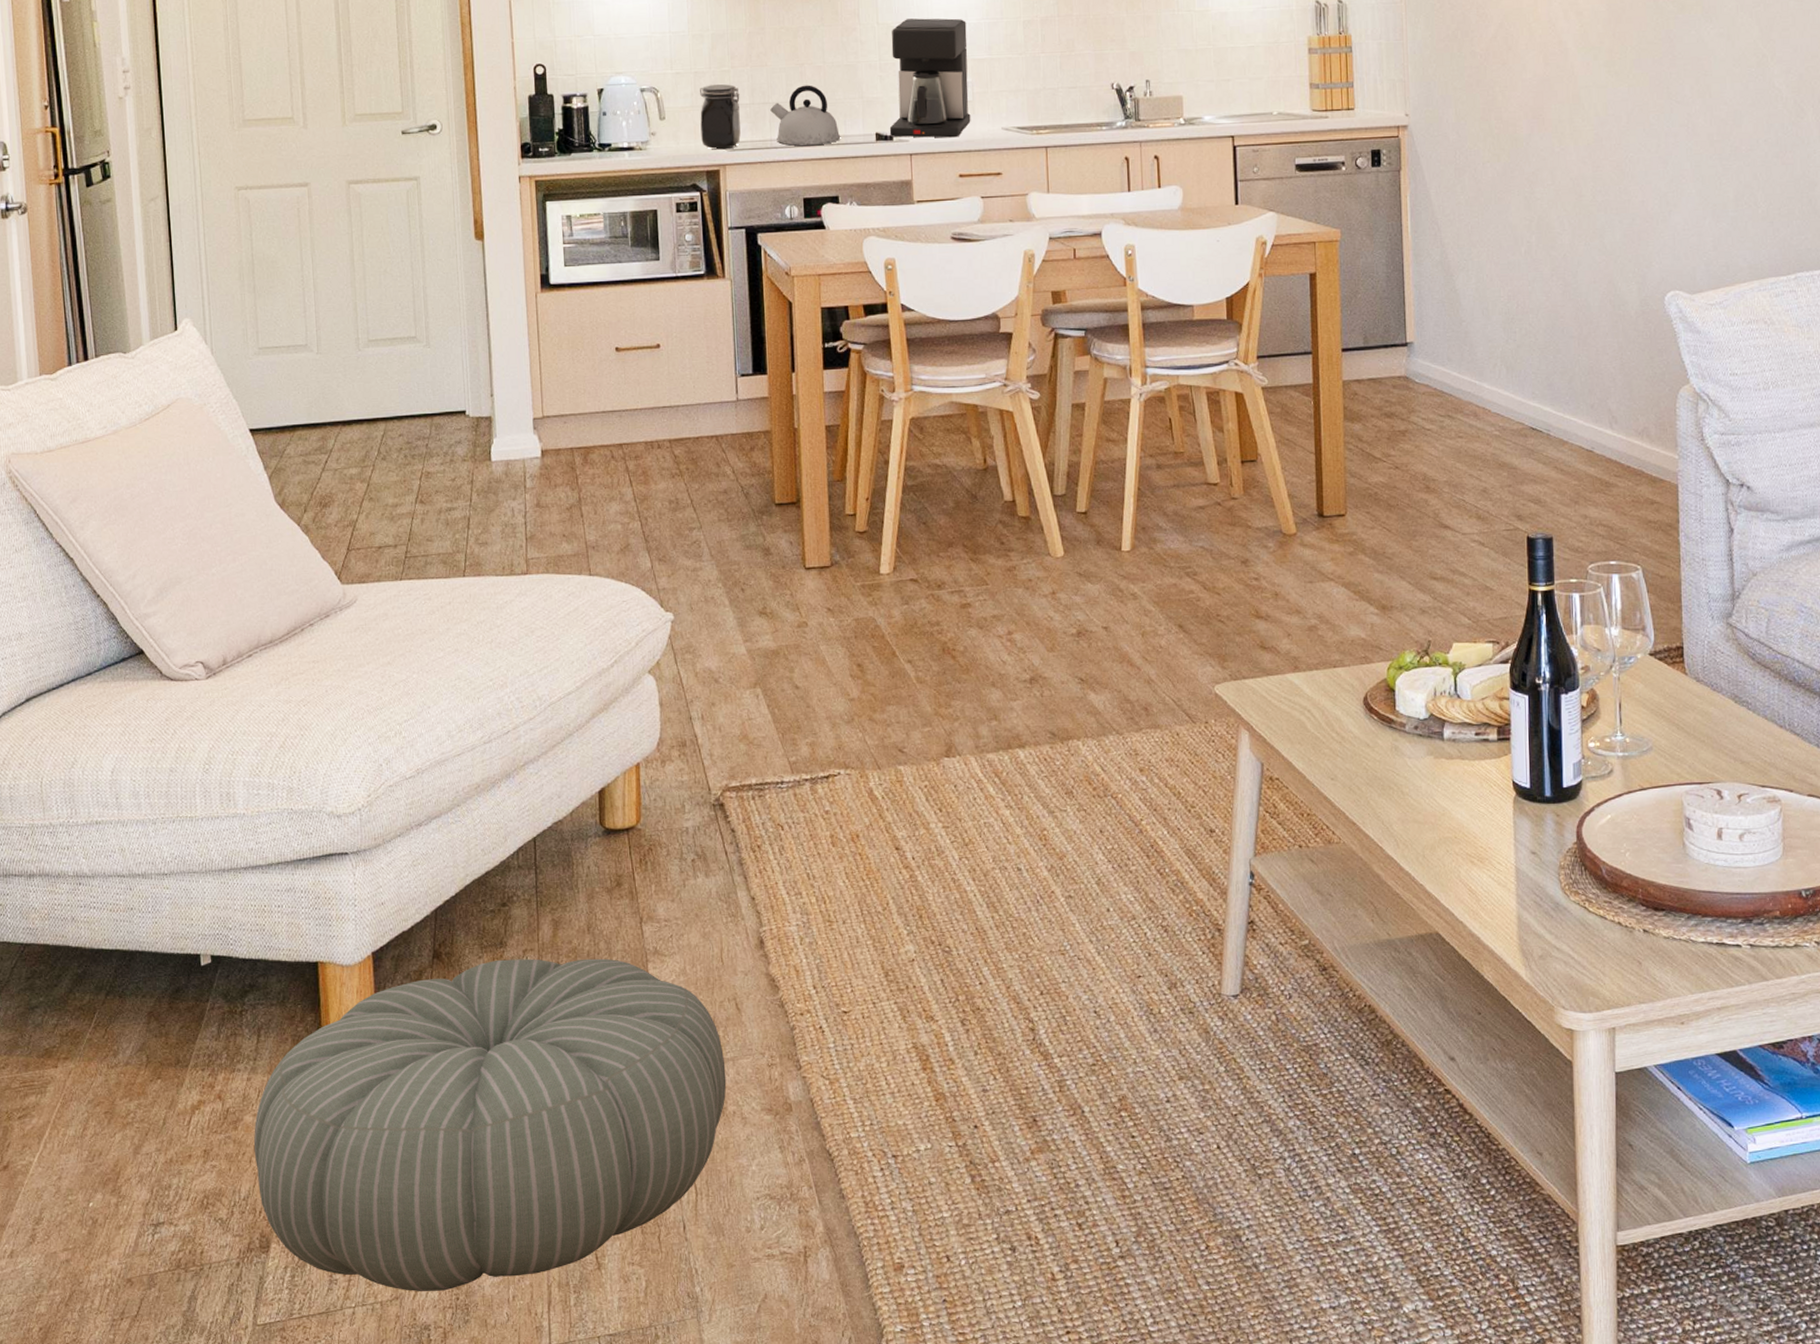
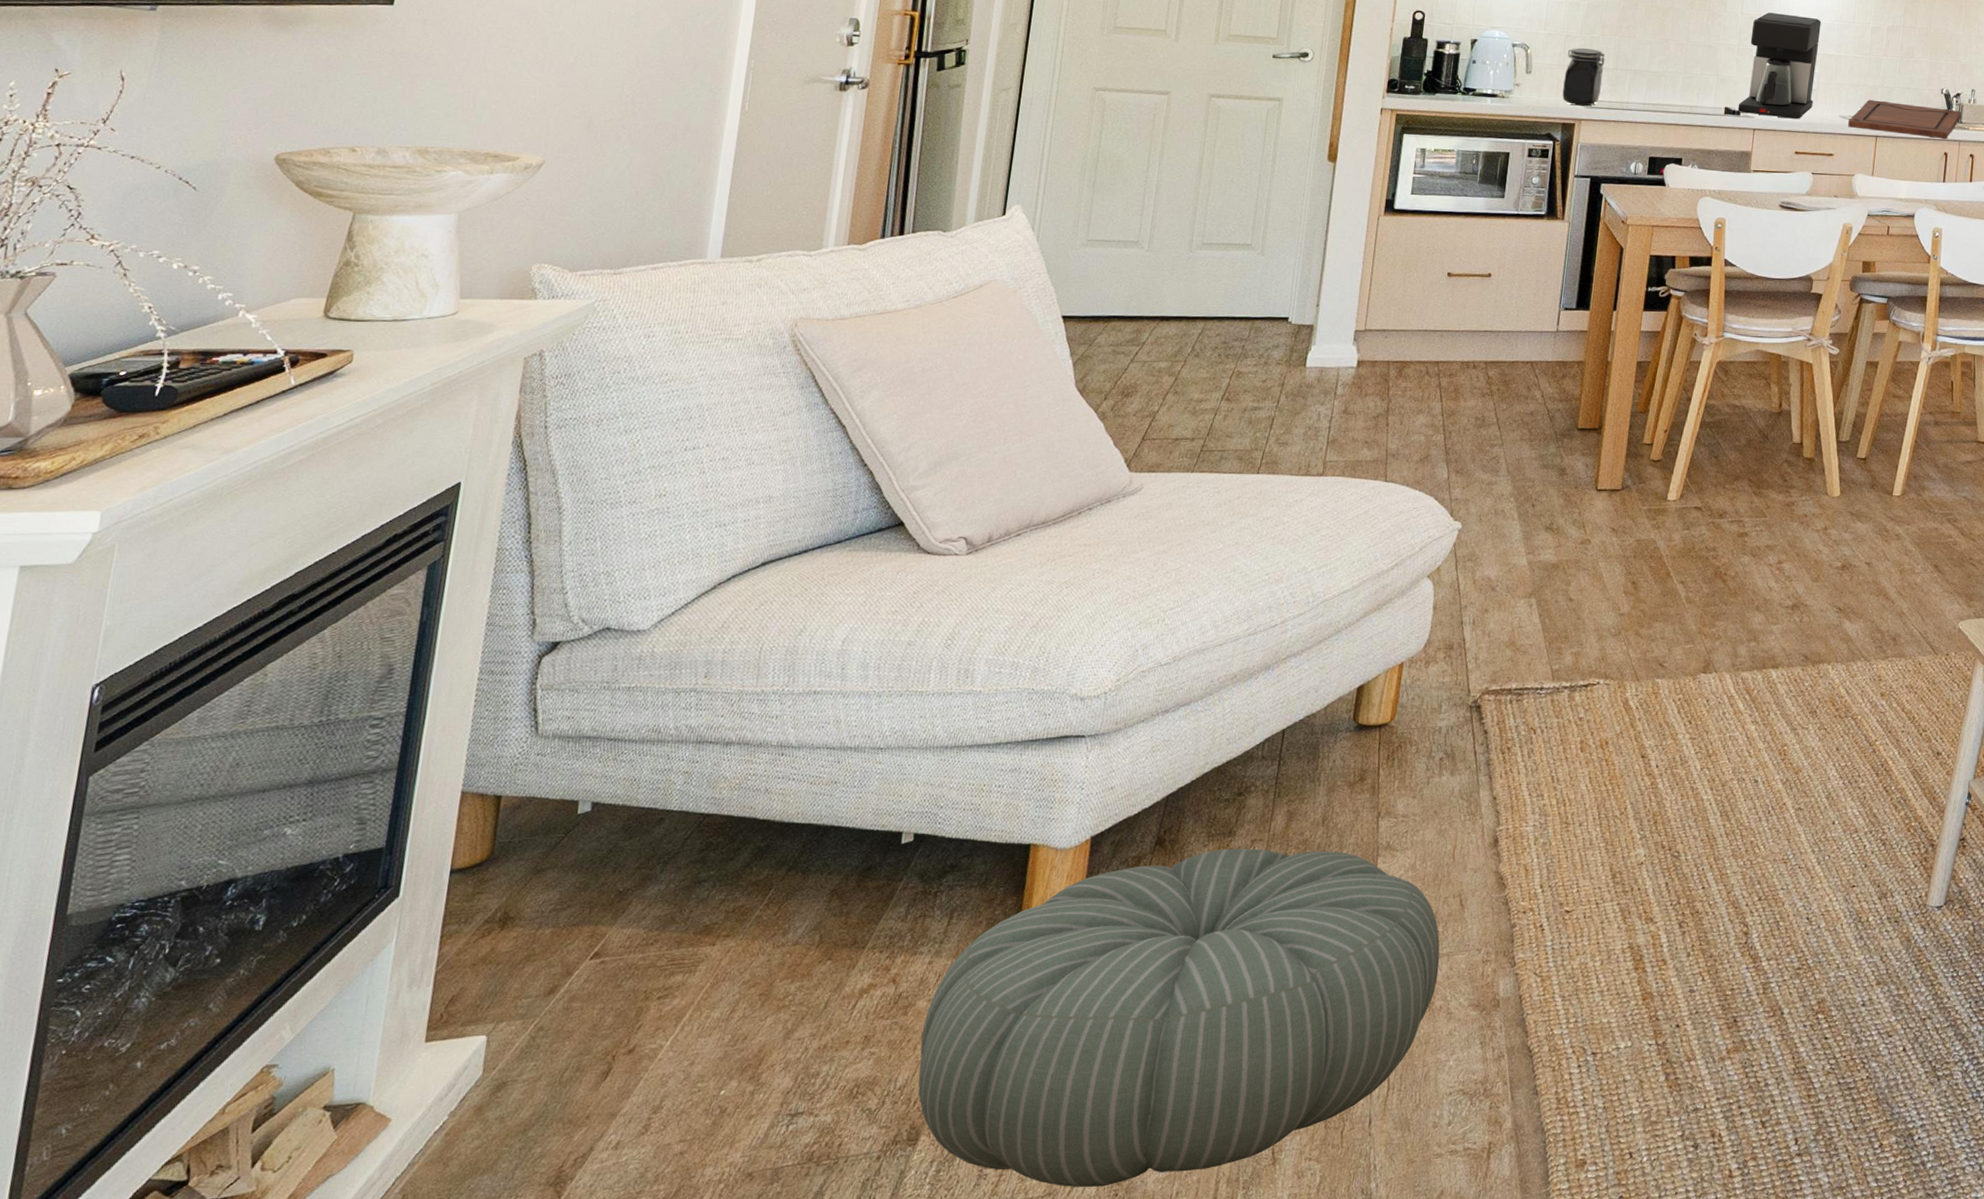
kettle: present [770,85,841,146] -> none [1631,58,1693,112]
cutting board: none [1013,105,1139,142] -> present [1848,99,1962,140]

